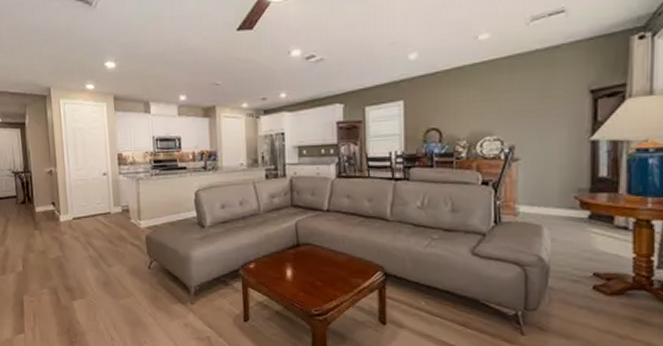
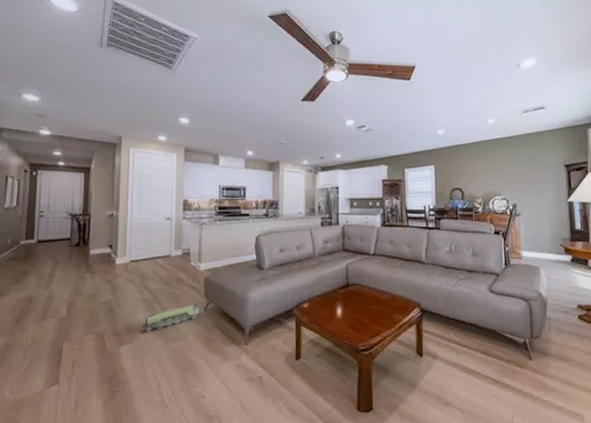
toy train: none [90,261,144,288] -> present [141,303,200,332]

